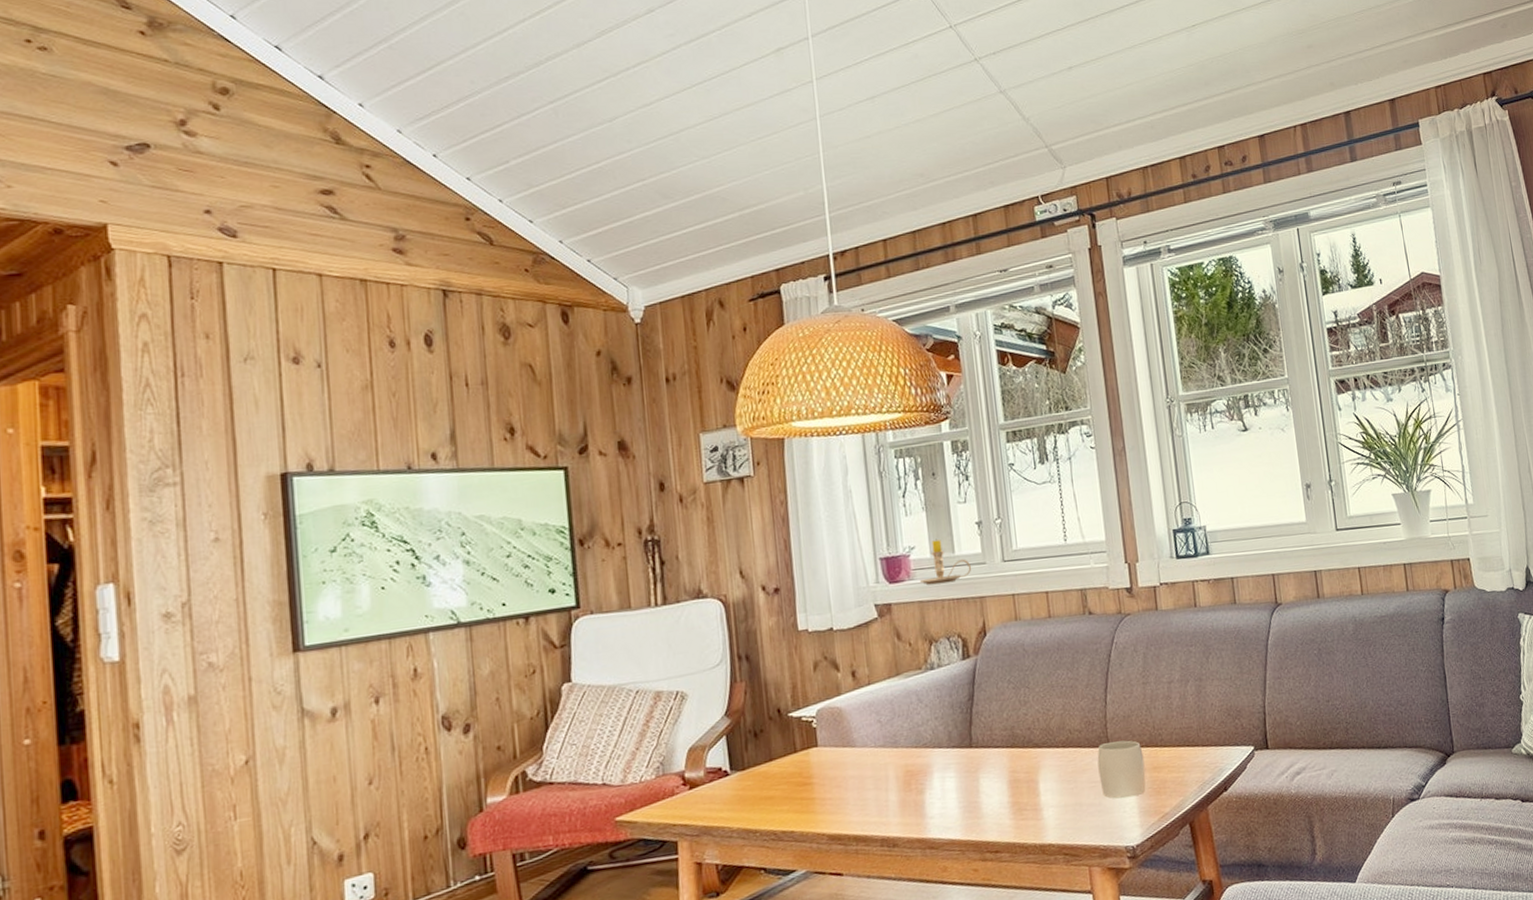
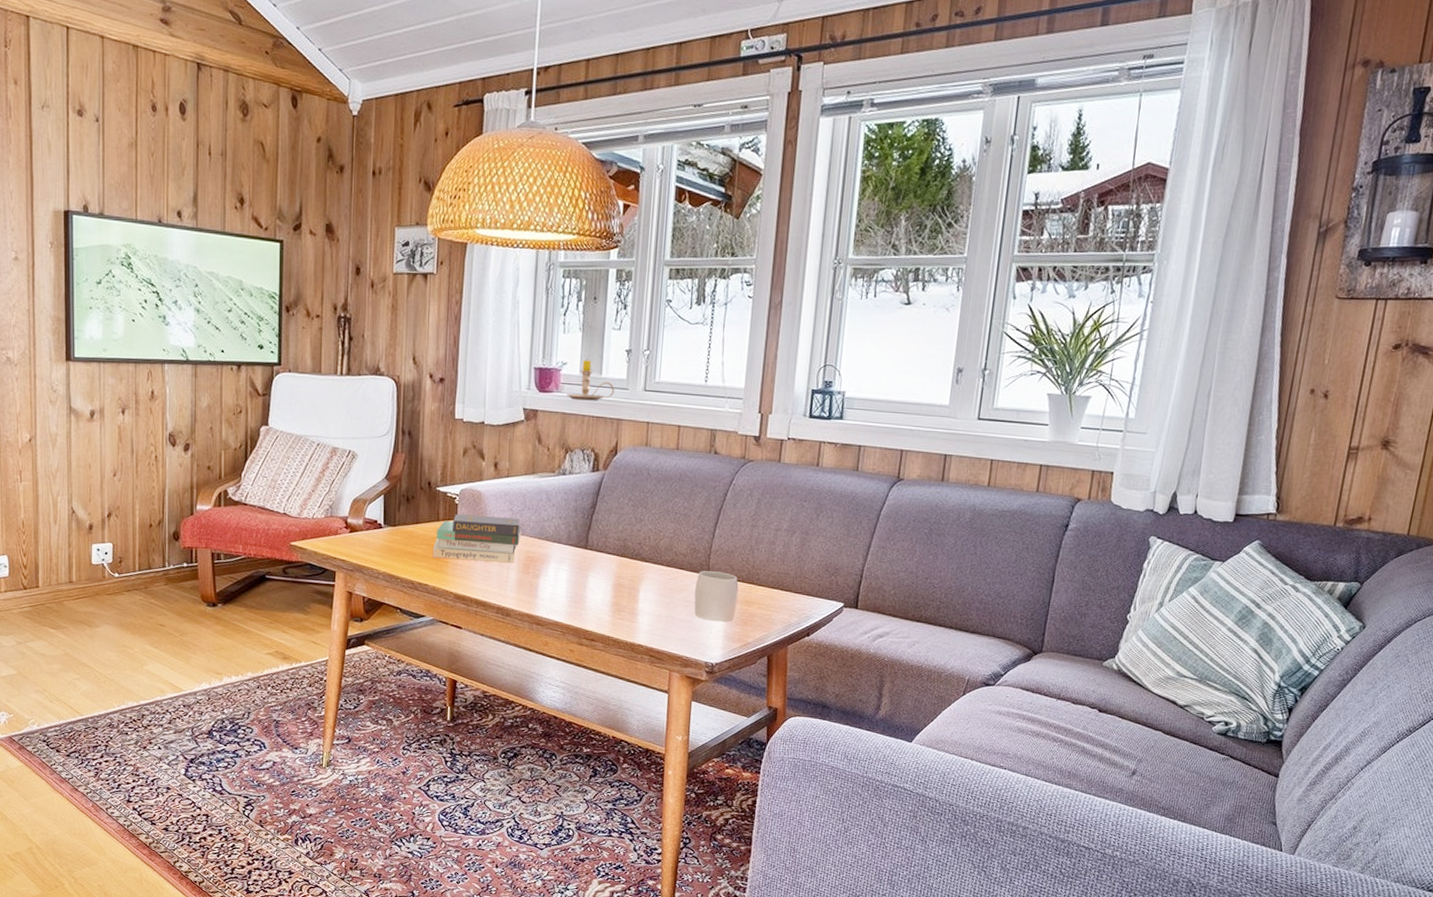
books: none [793,729,896,798] -> present [432,513,522,563]

